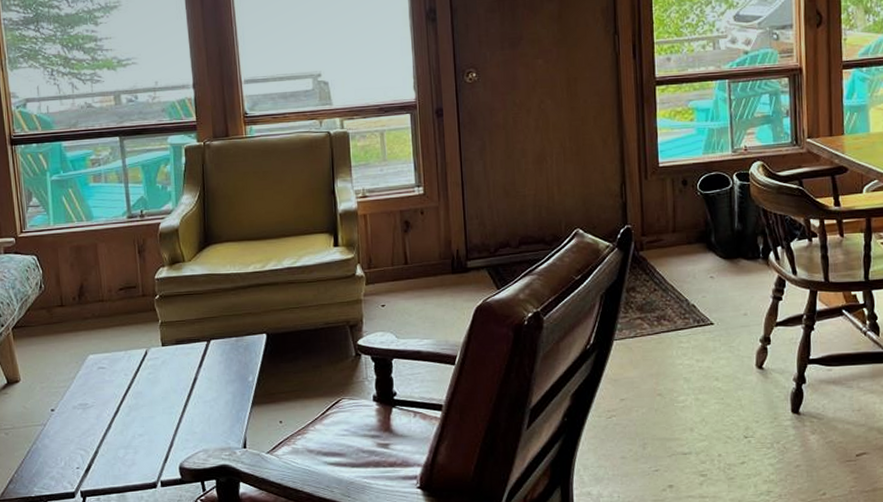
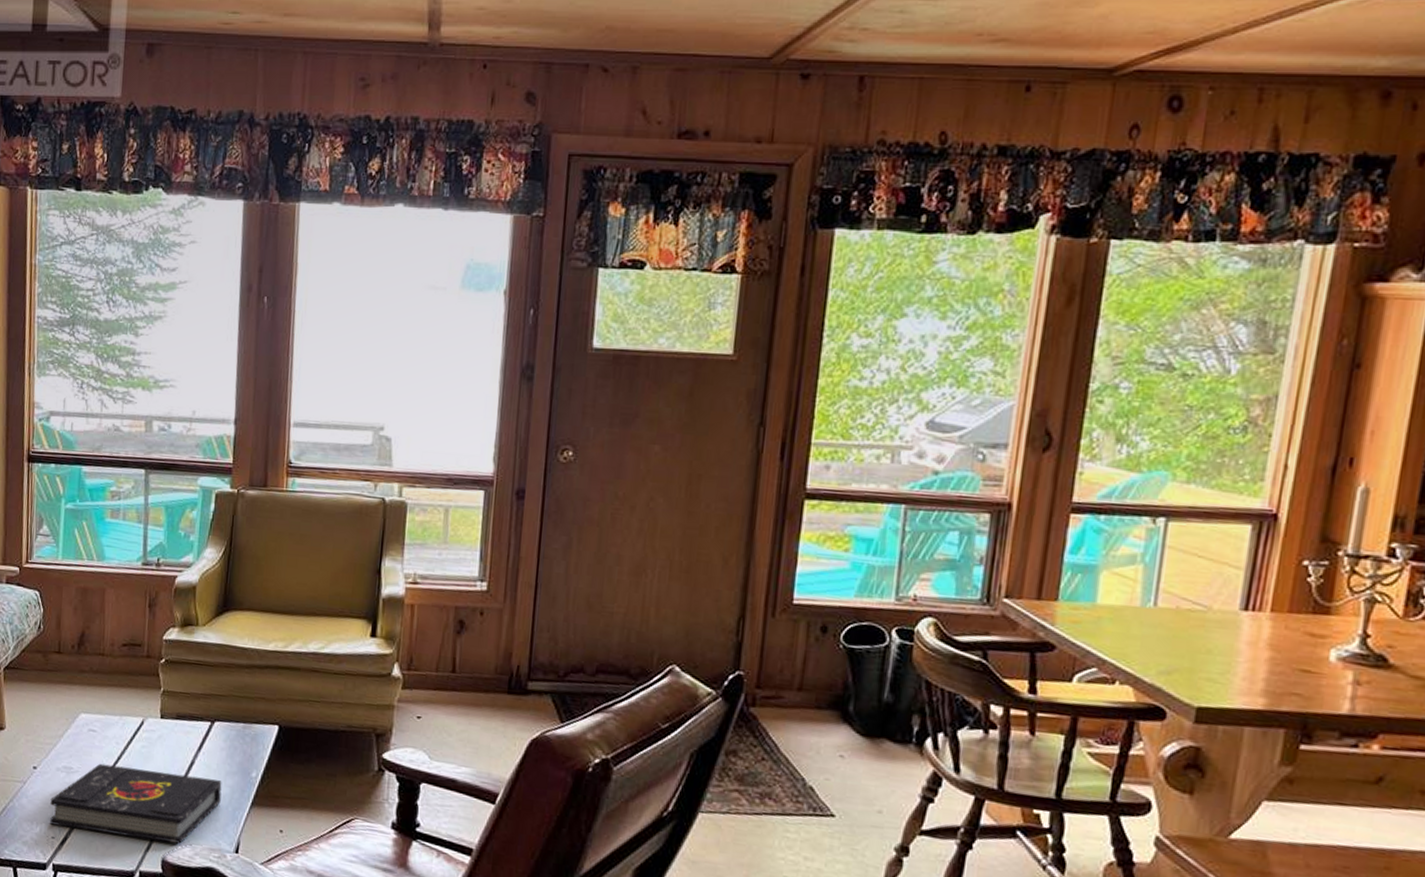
book: none [71,390,225,457] -> present [50,763,222,844]

